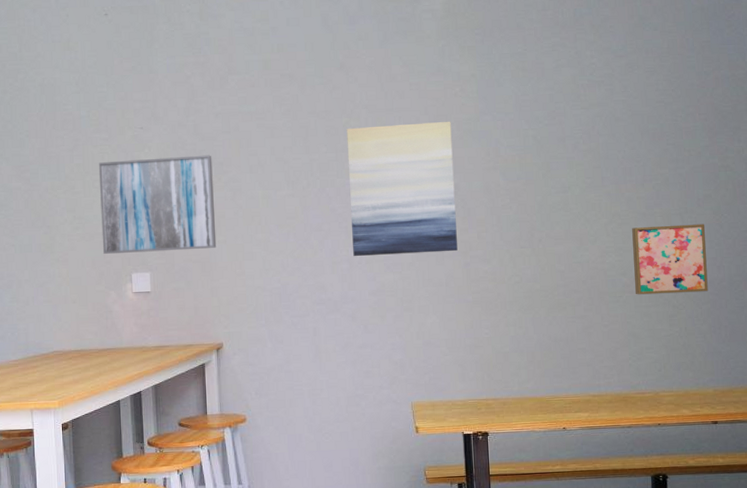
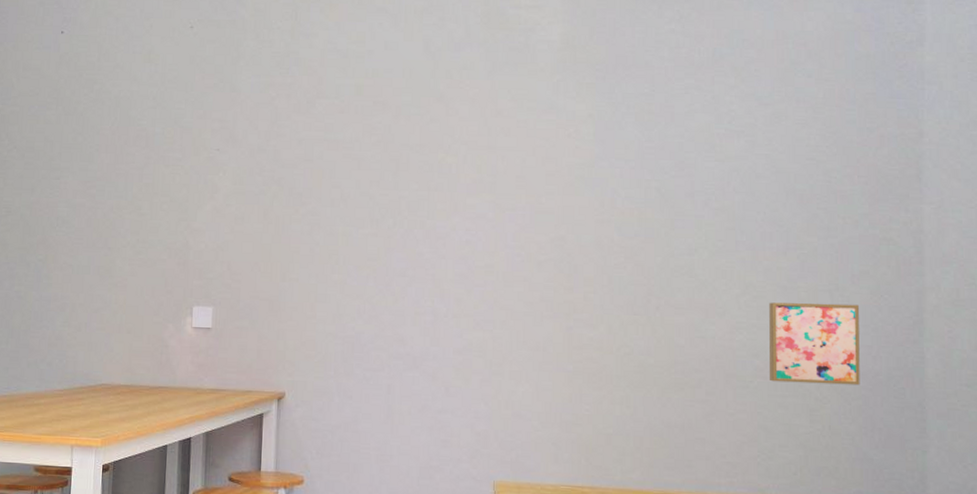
wall art: present [98,155,217,254] -> none [164,183,291,286]
wall art: present [346,121,458,256] -> none [439,164,561,313]

